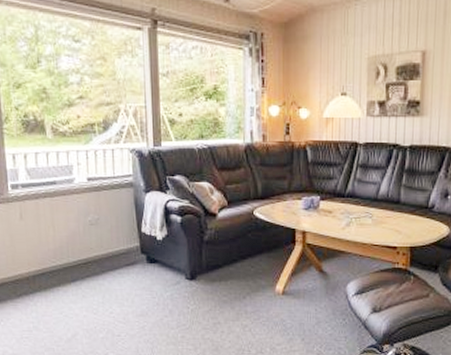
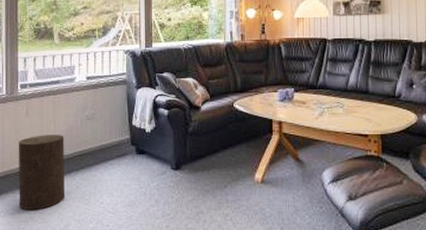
stool: none [13,240,71,319] -> present [18,135,66,210]

